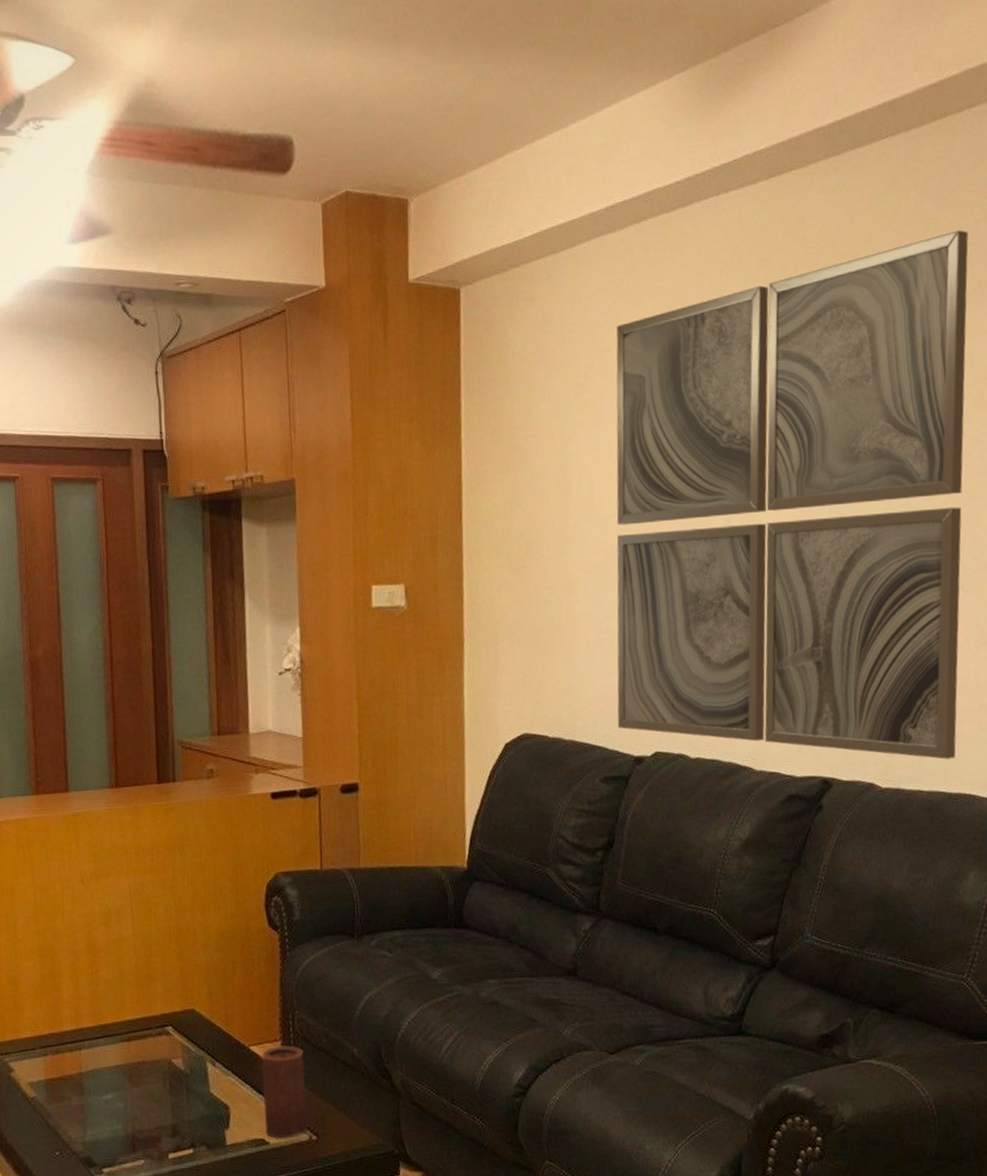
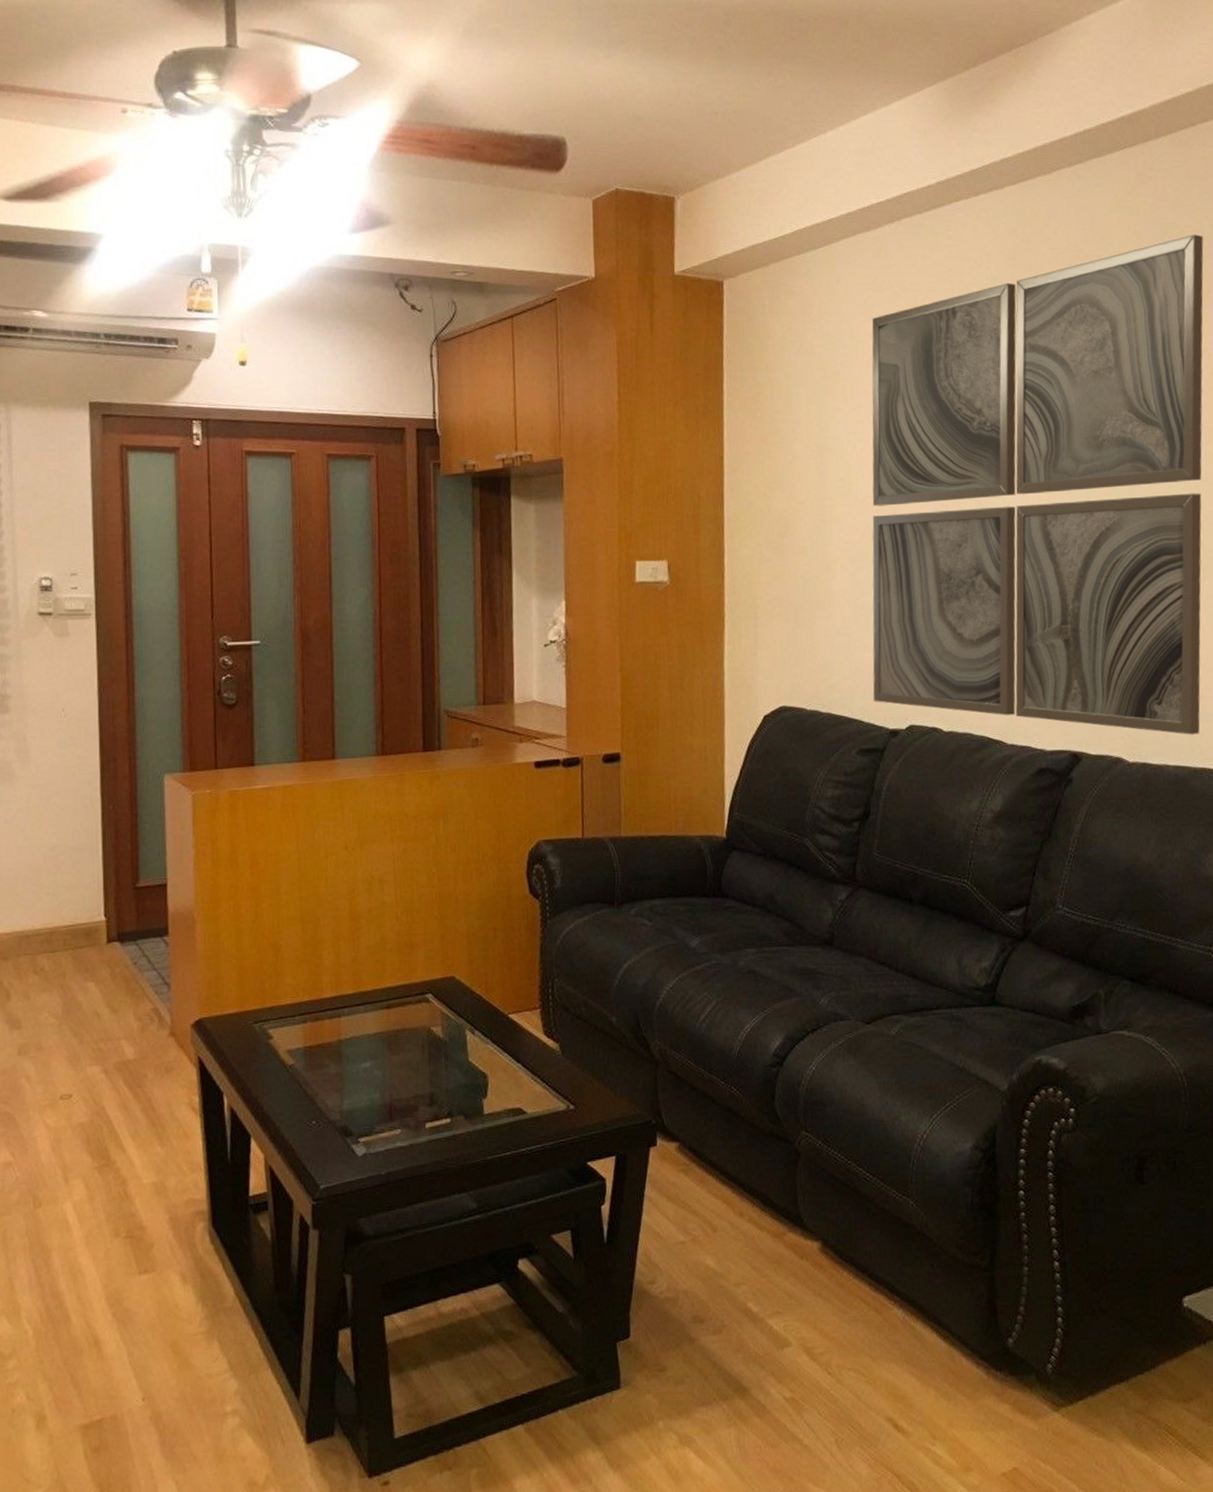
candle: present [261,1045,308,1139] -> none [520,1014,566,1108]

